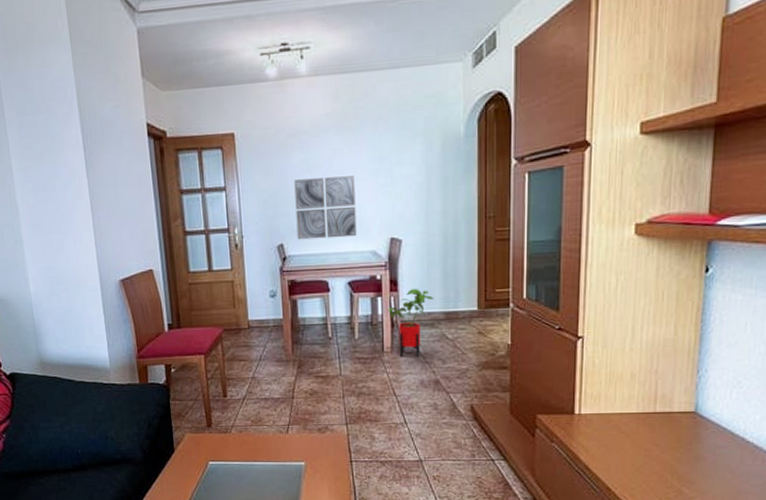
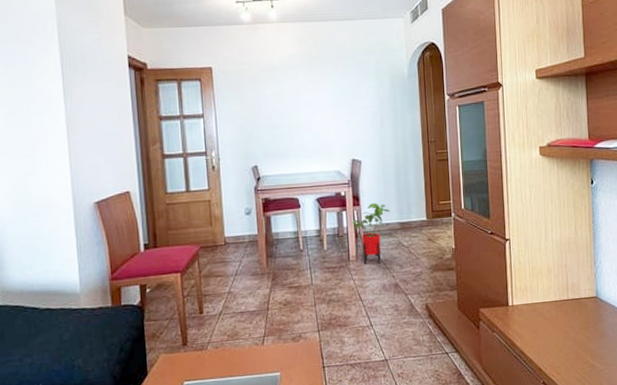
wall art: present [294,176,357,240] -> none [267,106,323,162]

